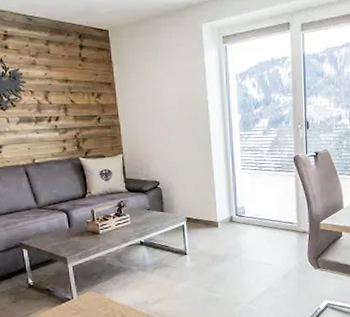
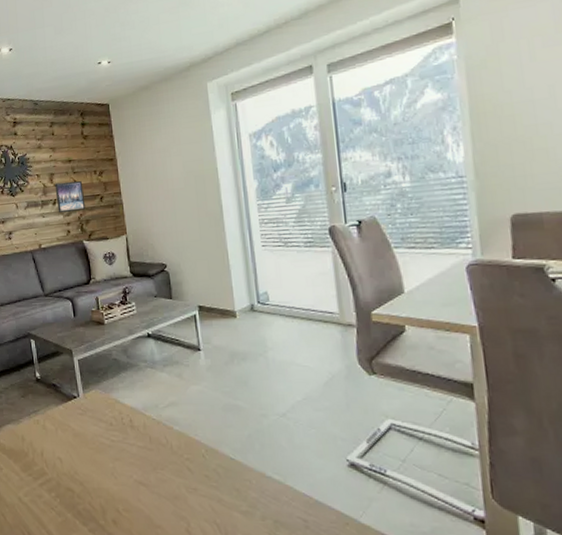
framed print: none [50,100,83,130] -> present [55,180,86,213]

